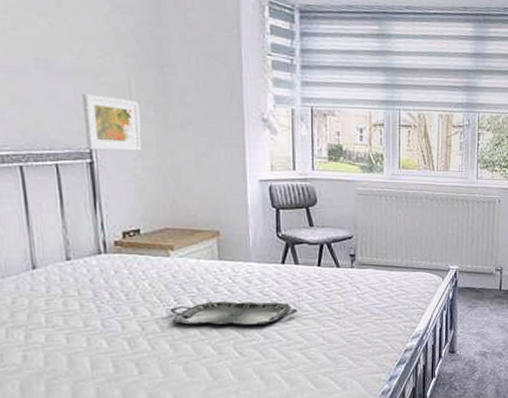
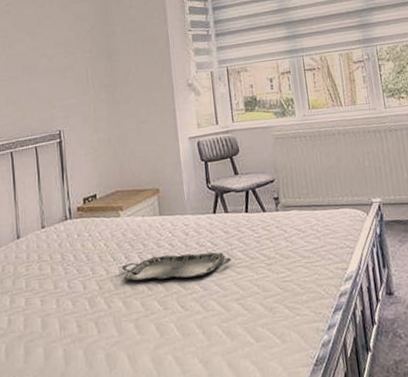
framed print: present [82,94,142,151] -> none [54,86,97,131]

